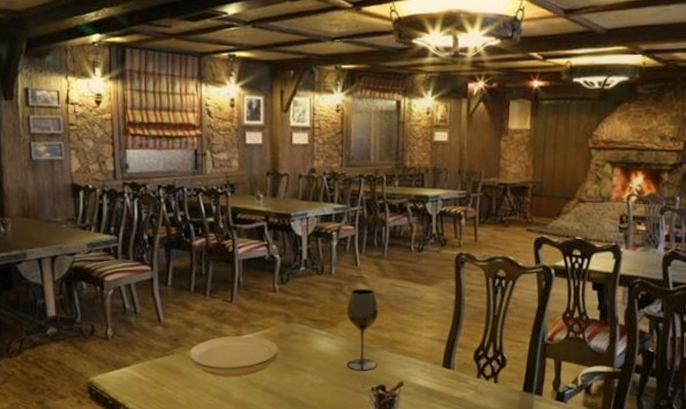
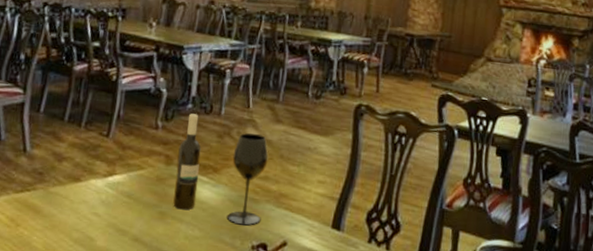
plate: present [189,335,279,376] -> none [52,174,154,221]
wine bottle: none [296,275,318,362] -> present [173,113,202,210]

